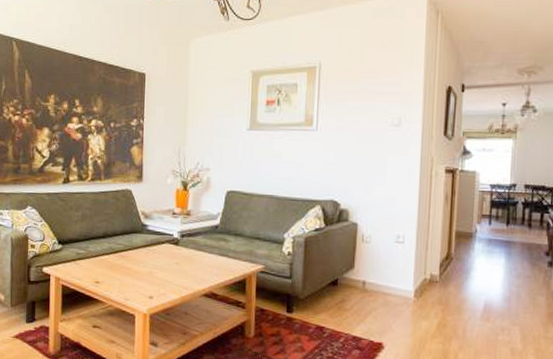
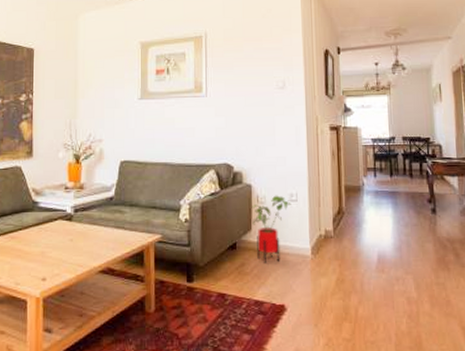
house plant: none [356,235,398,302] -> present [252,195,291,263]

